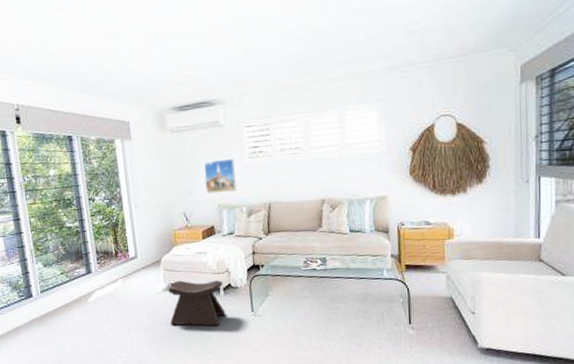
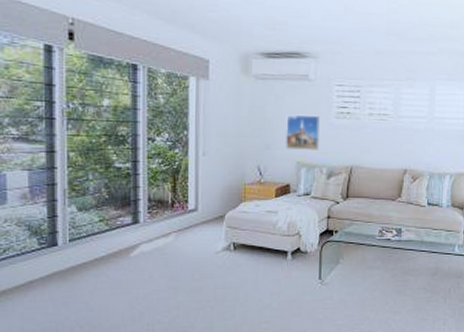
stool: present [168,280,226,327] -> none [227,240,291,293]

